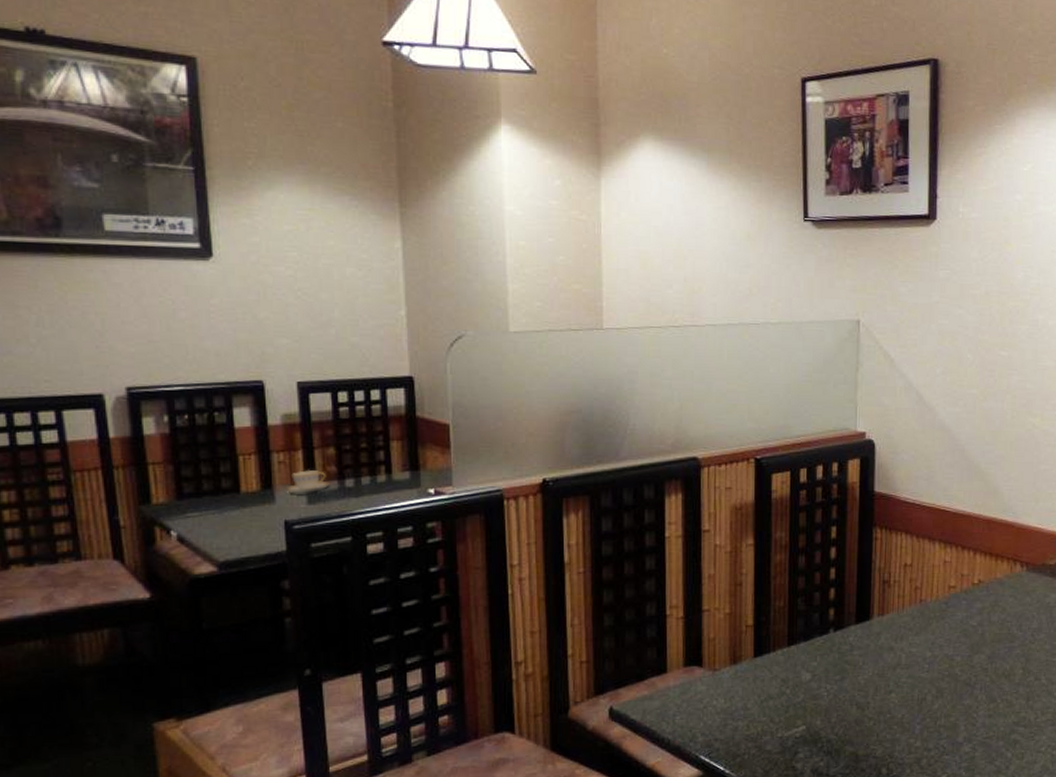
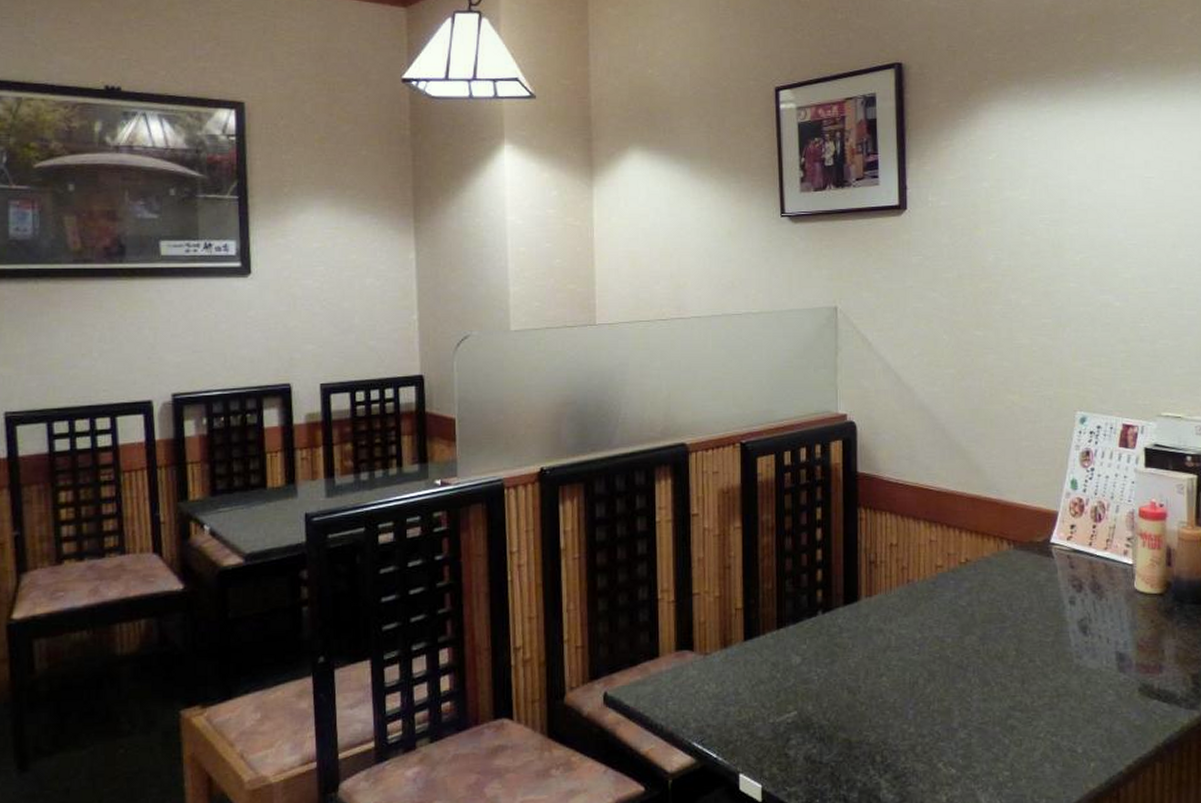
teacup: present [286,470,330,496] -> none [307,465,346,490]

